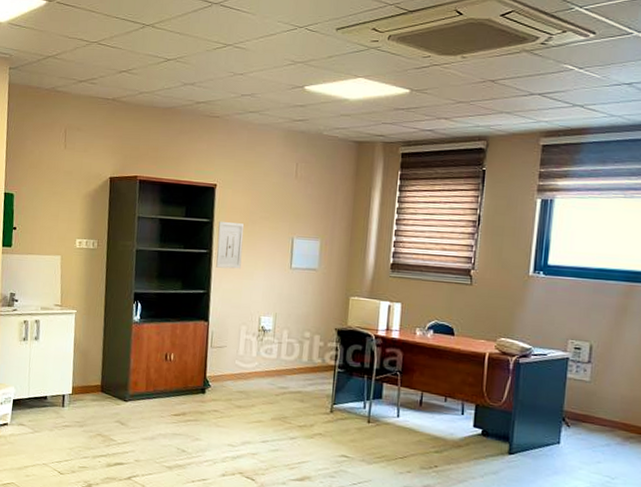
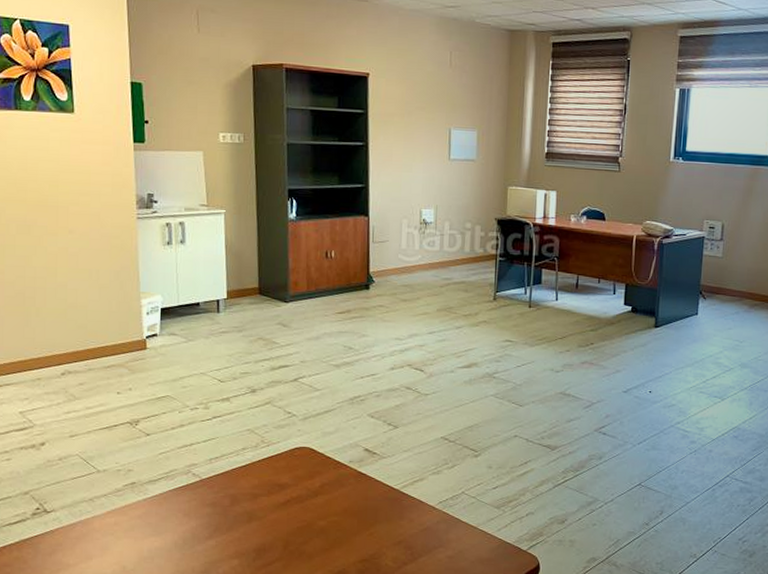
wall art: present [216,221,244,269] -> none [373,112,400,162]

